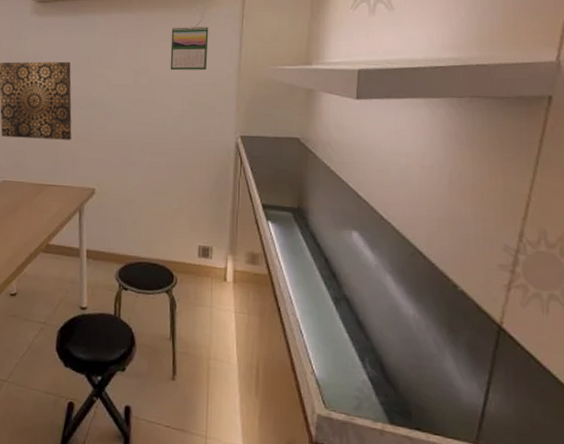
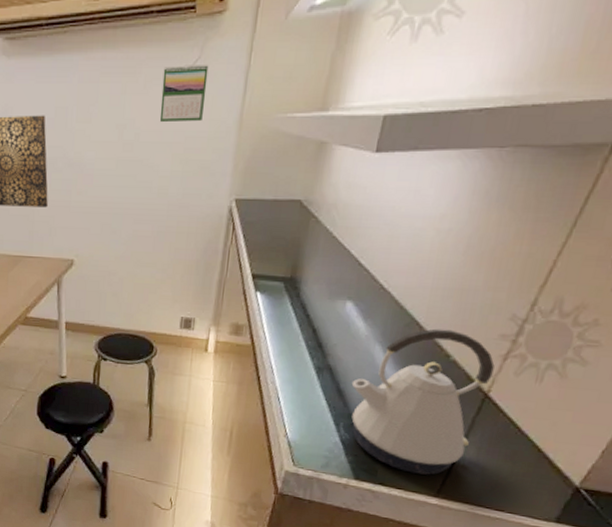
kettle: none [369,258,501,418] -> present [351,328,495,475]

